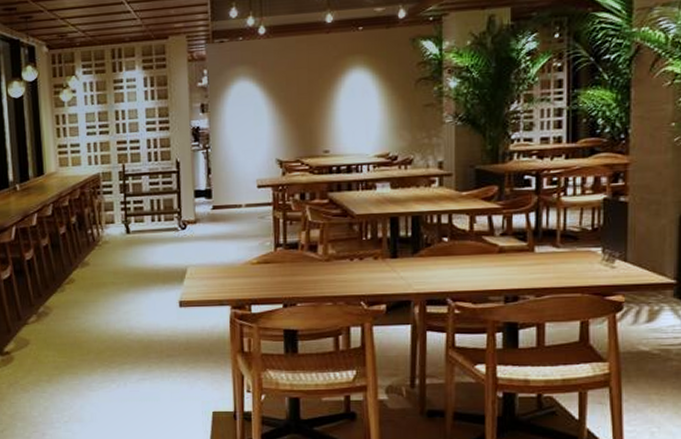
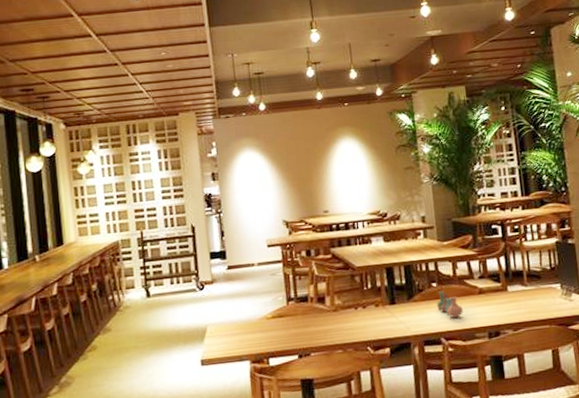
vase: none [446,246,477,277] -> present [437,290,463,318]

